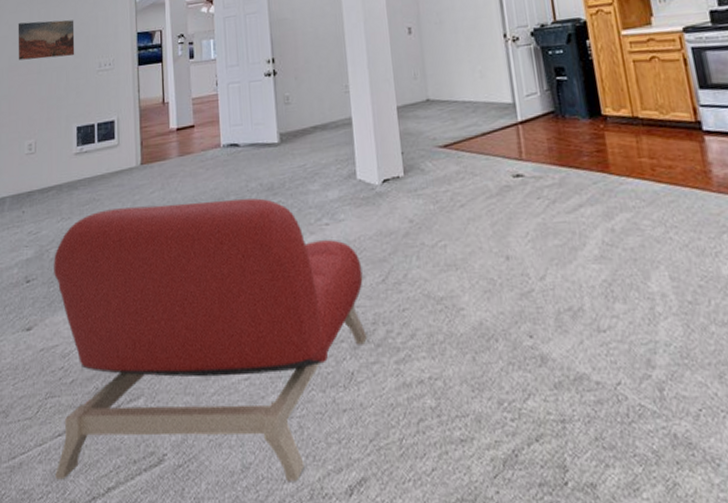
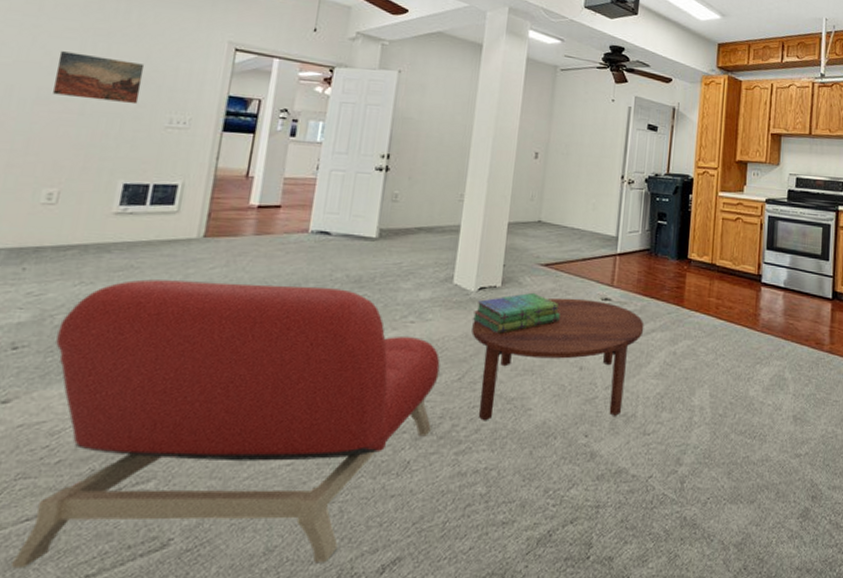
stack of books: none [382,178,472,228] -> present [472,292,560,334]
coffee table: none [384,178,570,325] -> present [471,297,644,421]

